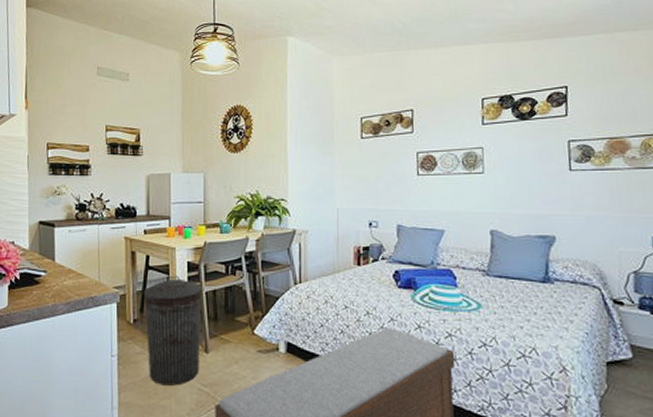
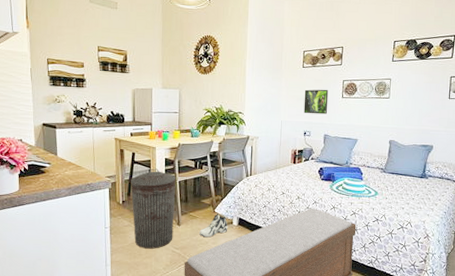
sneaker: none [234,336,273,370] -> present [199,213,228,238]
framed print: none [365,165,400,198] -> present [303,89,329,115]

